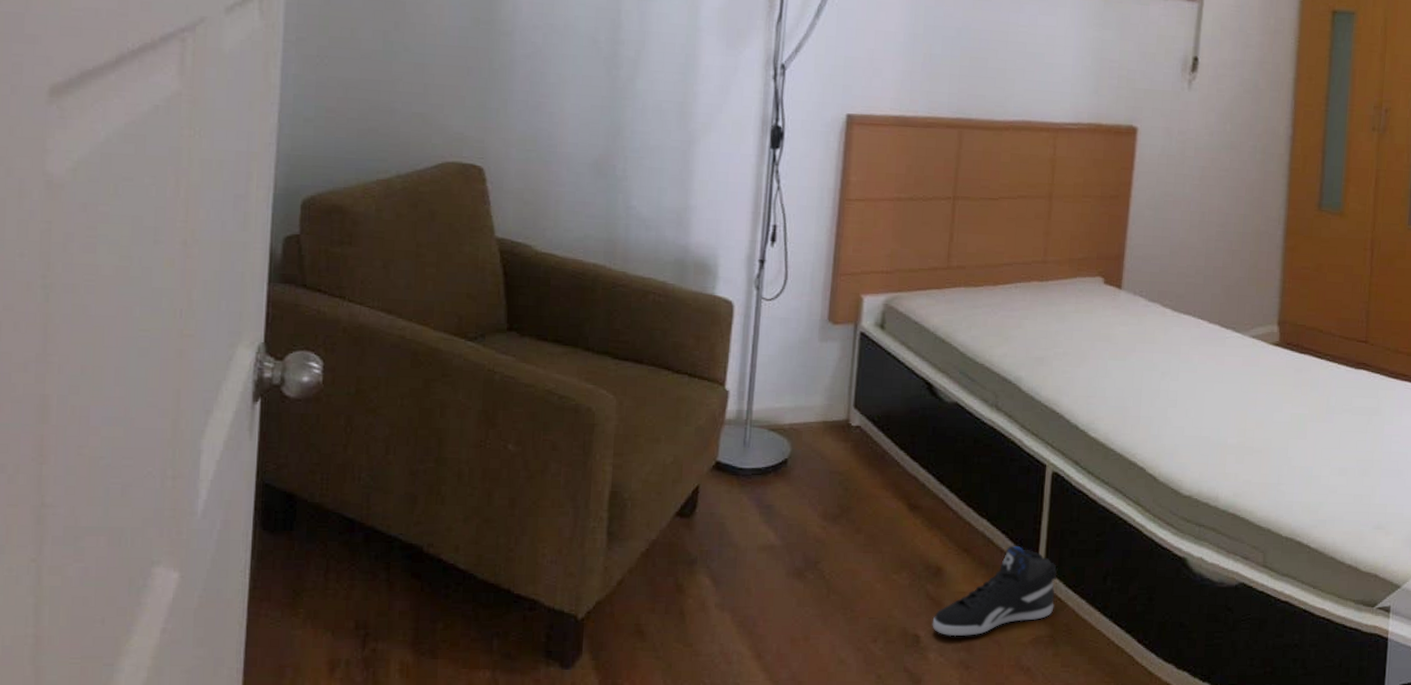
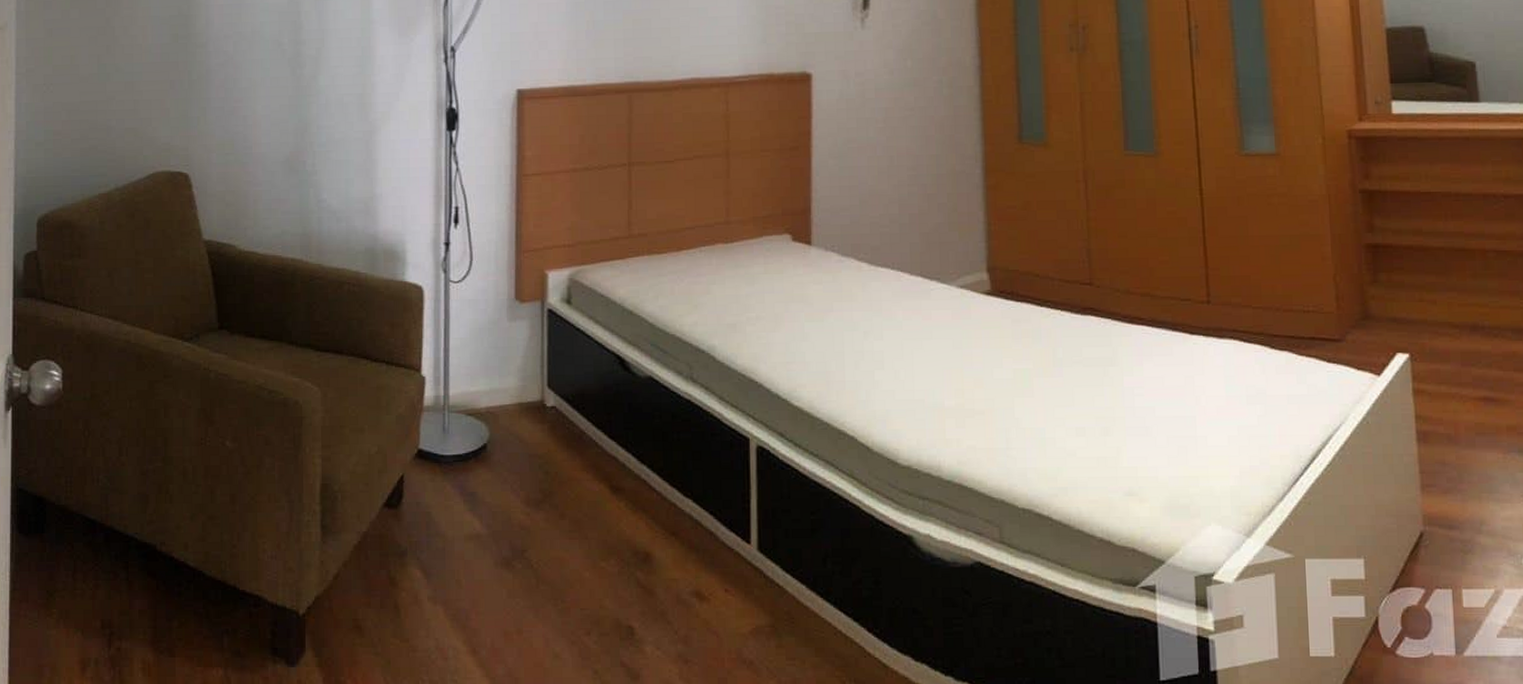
sneaker: present [932,545,1057,637] -> none [645,527,773,628]

